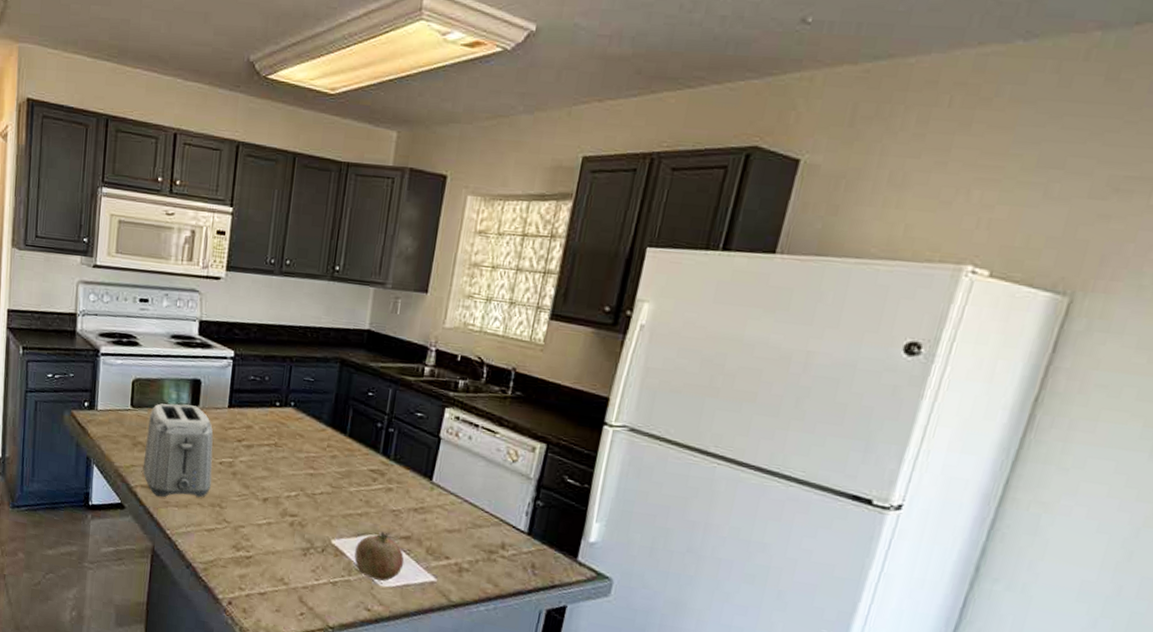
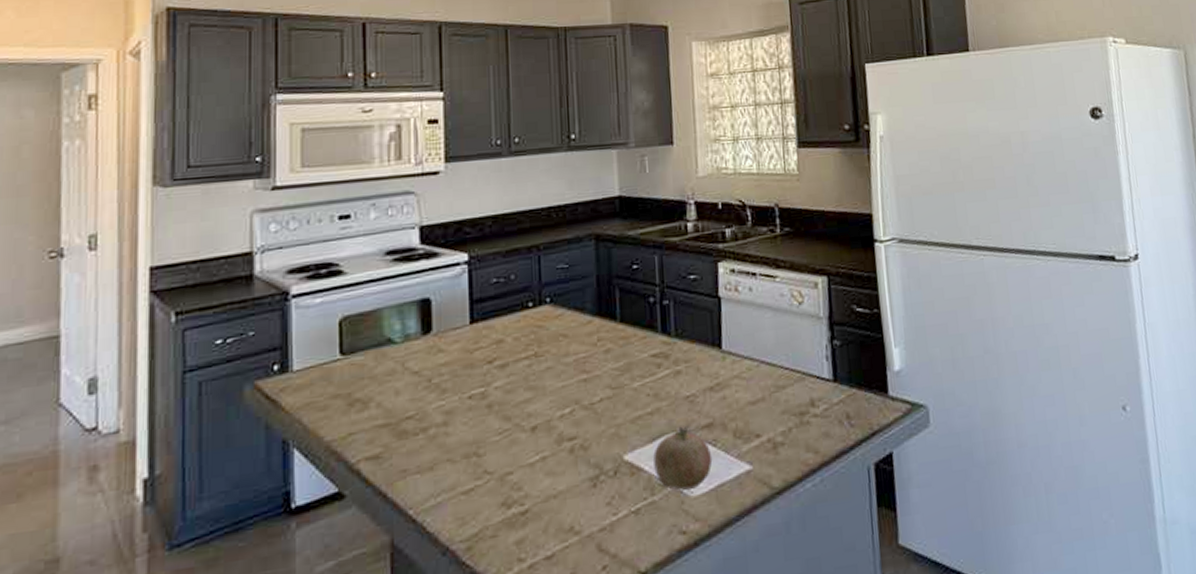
toaster: present [142,403,214,498] -> none [365,332,461,468]

